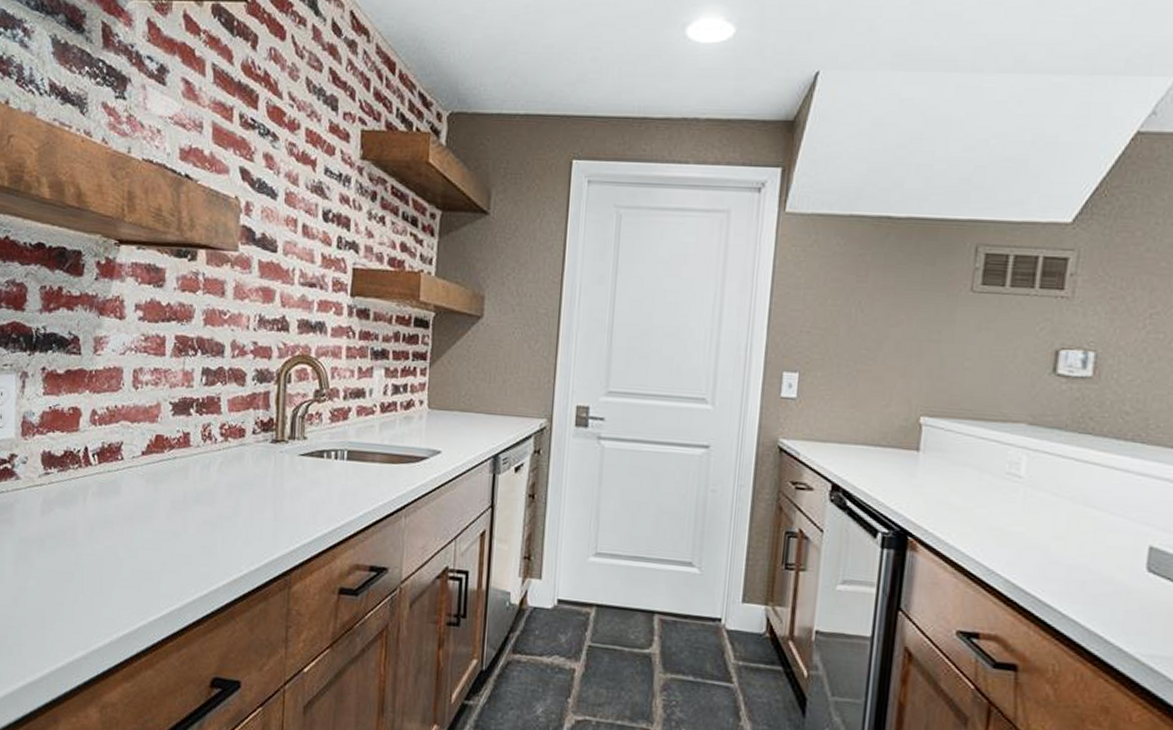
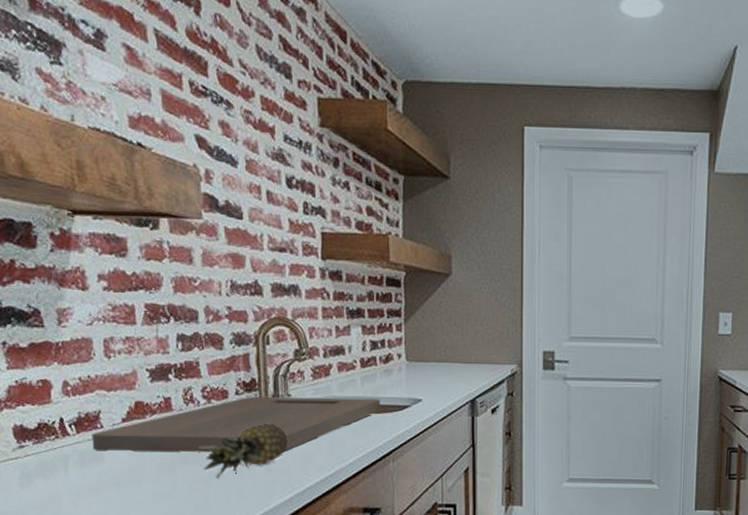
cutting board: none [111,437,398,498] -> present [91,396,381,452]
fruit: none [211,466,300,521] -> present [198,423,288,479]

